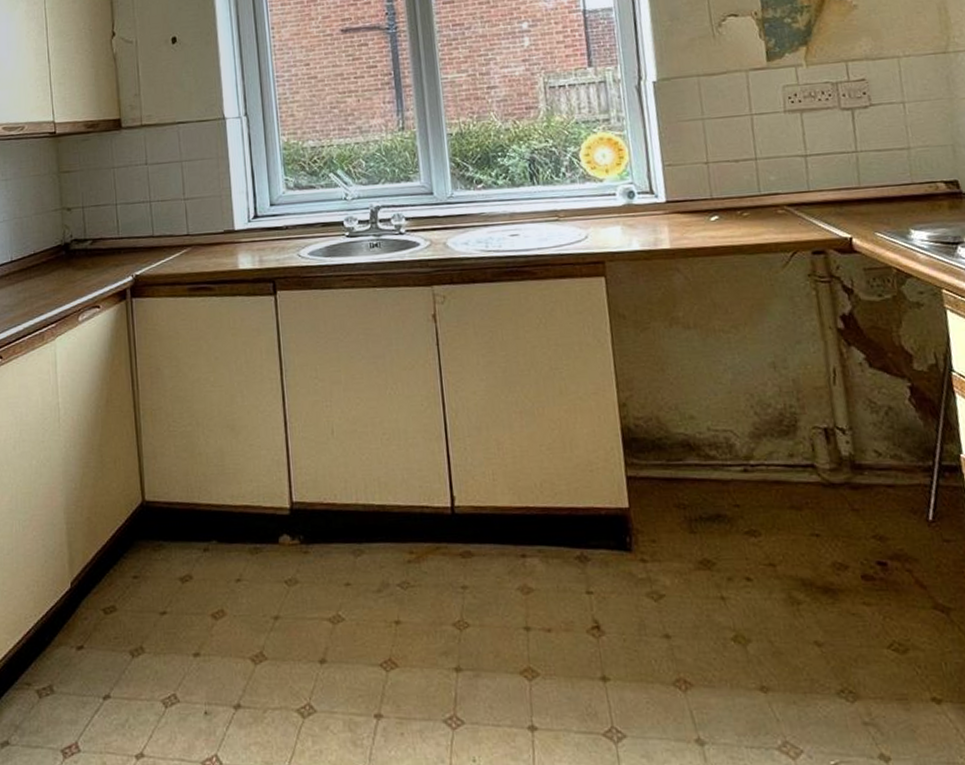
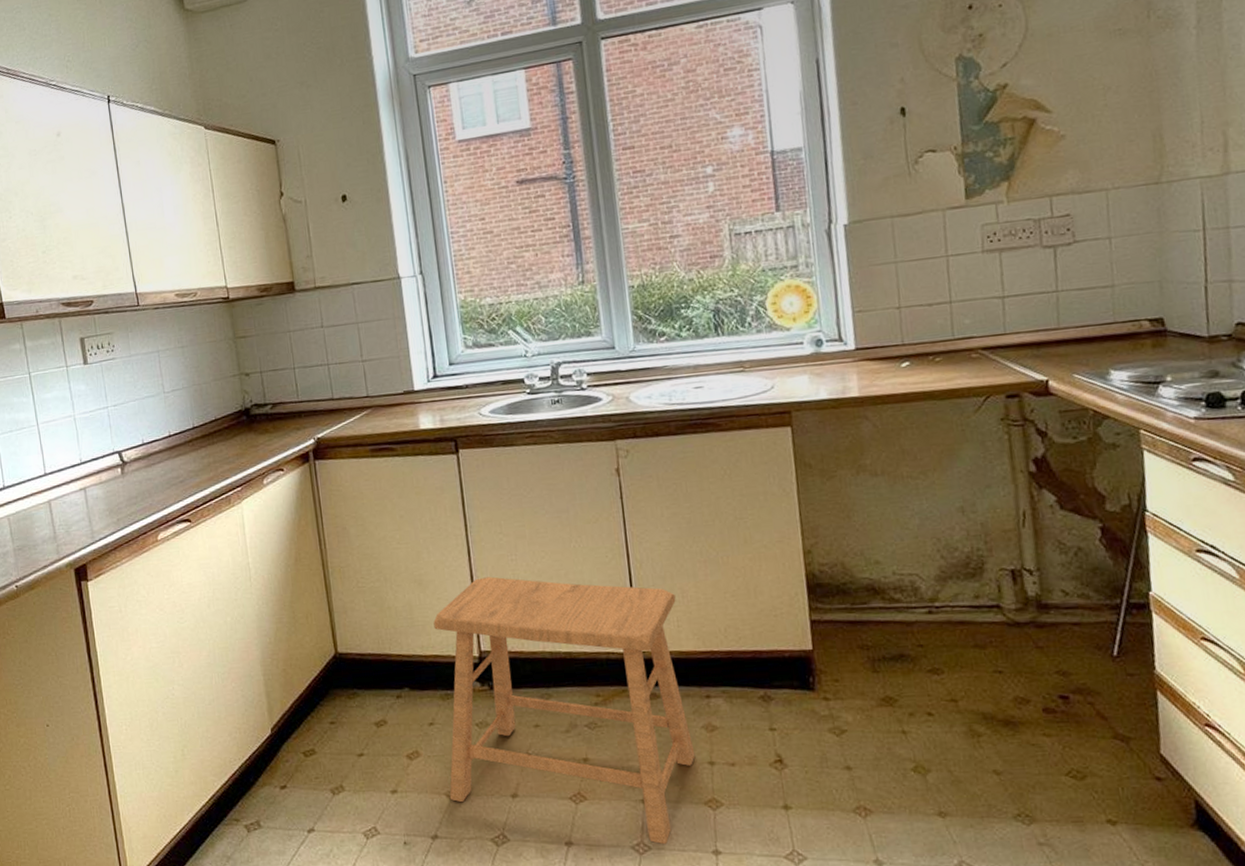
stool: none [245,423,511,719] -> present [433,576,695,845]

